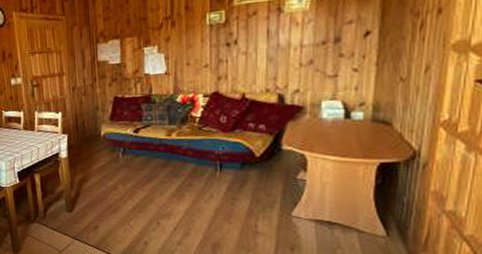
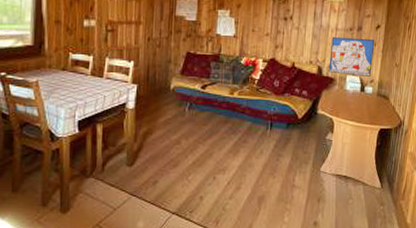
wall art: none [294,51,363,101] -> present [328,36,375,77]

